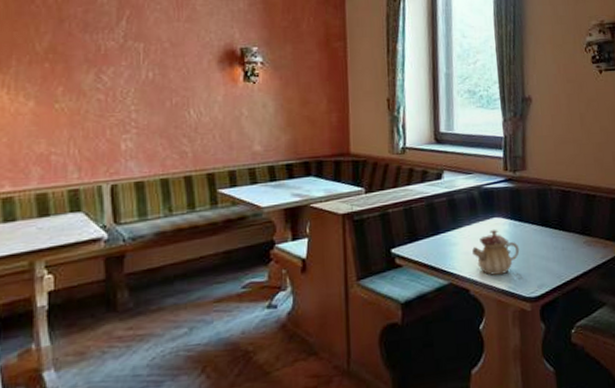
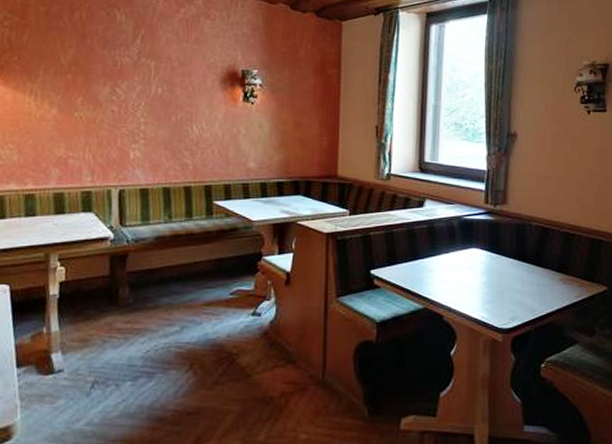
teapot: present [472,229,520,276] -> none [449,259,495,304]

